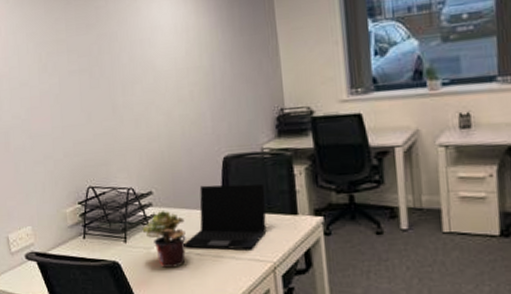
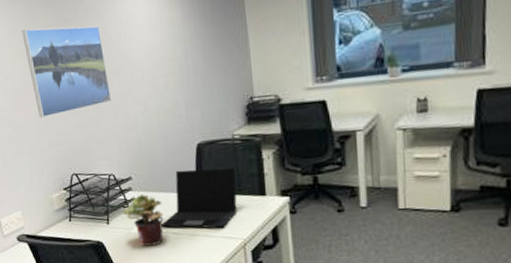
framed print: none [41,31,134,126] -> present [22,26,112,118]

